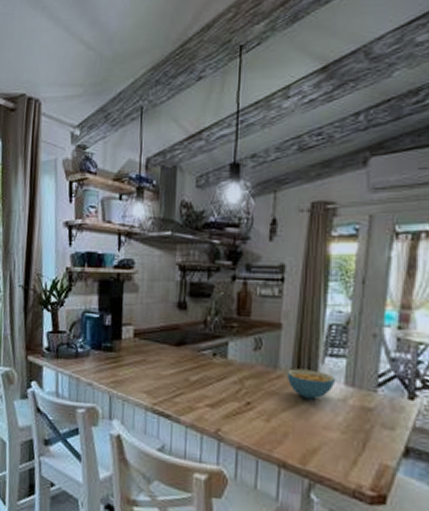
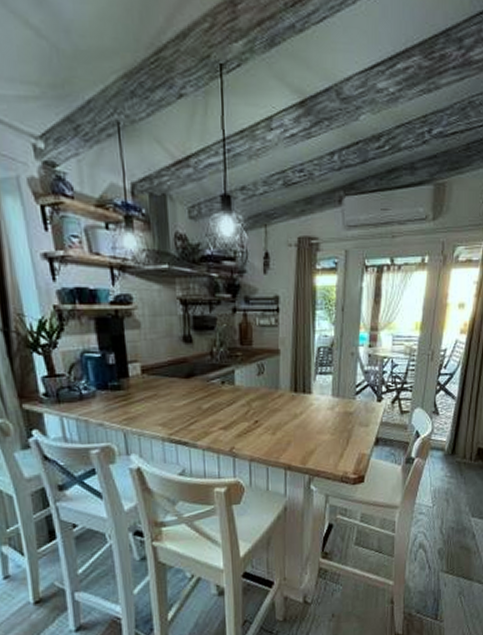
cereal bowl: present [286,368,336,400] -> none [286,387,325,412]

